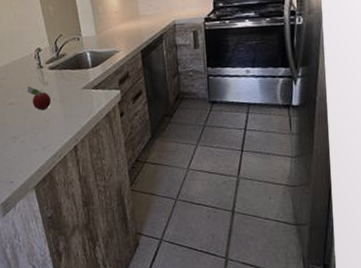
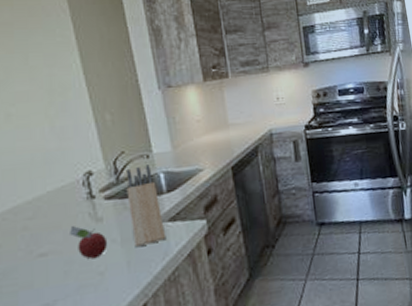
knife block: none [63,45,91,106] -> present [125,164,167,248]

